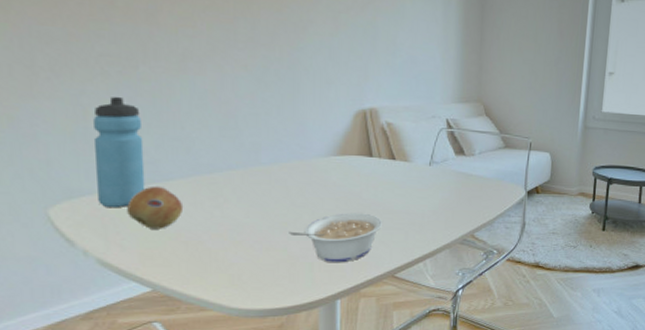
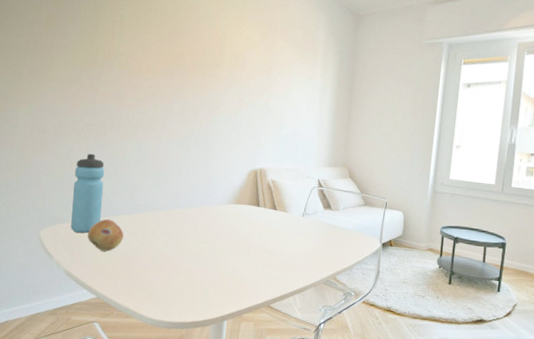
legume: present [289,213,382,263] -> none [193,250,263,291]

